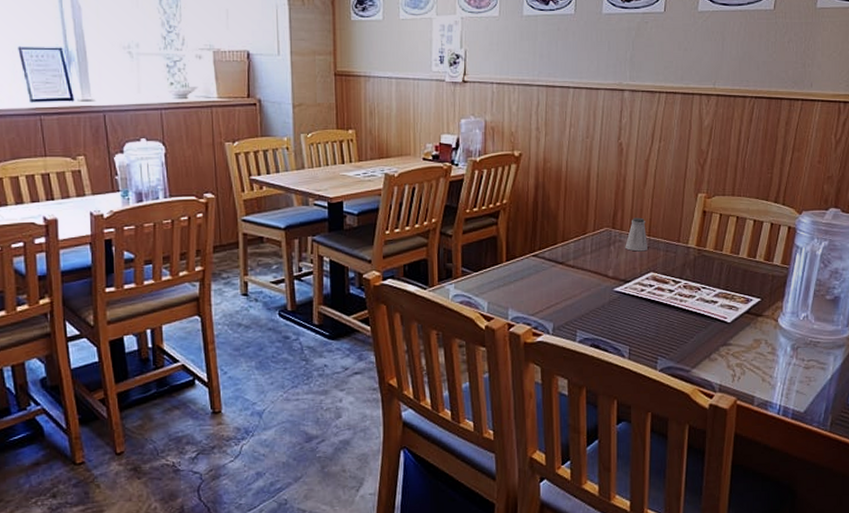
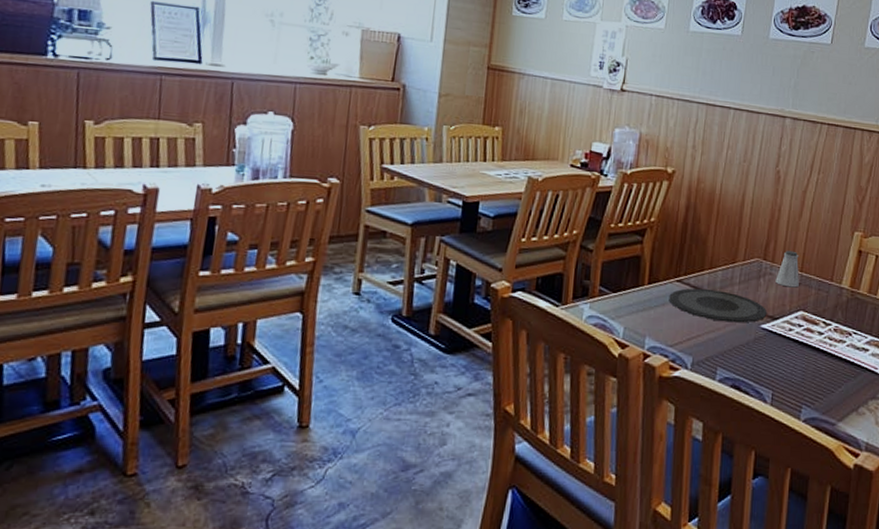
plate: none [527,260,620,289] -> present [669,288,767,323]

